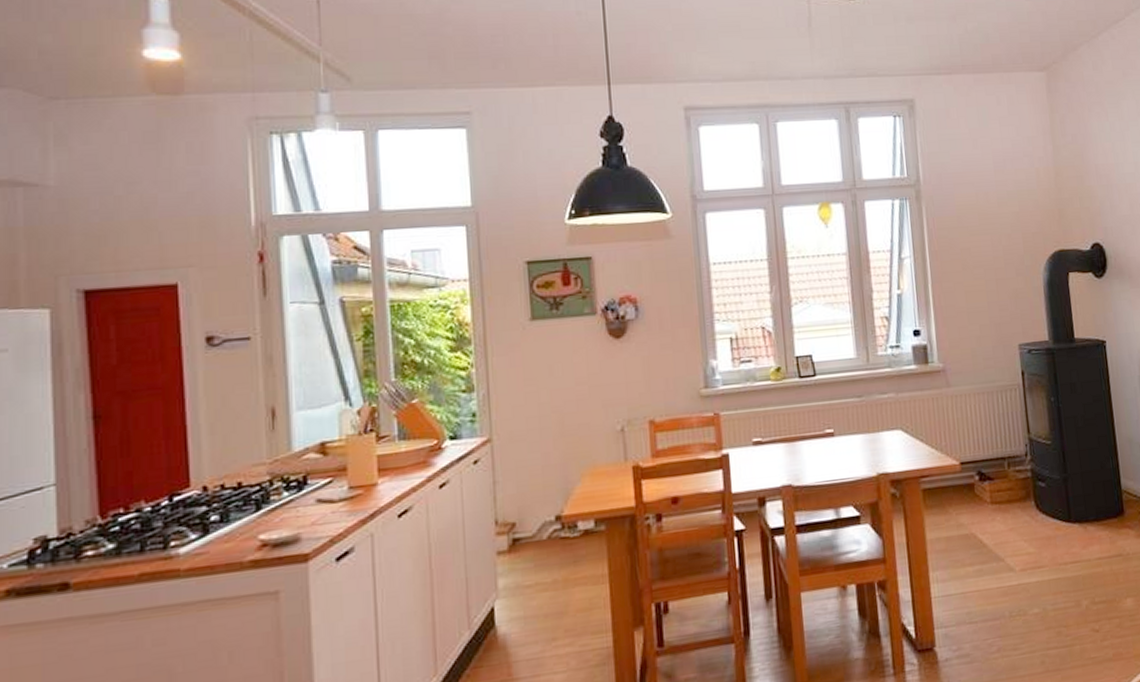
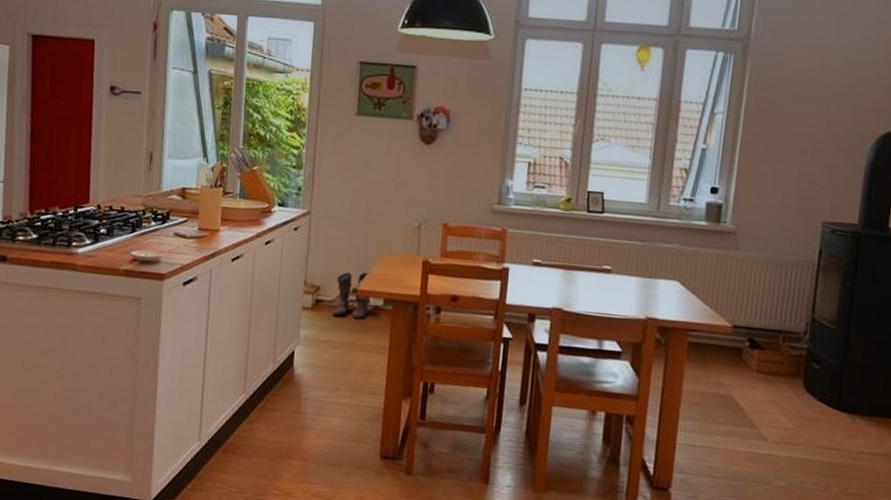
boots: none [534,493,580,554] -> present [332,271,370,319]

